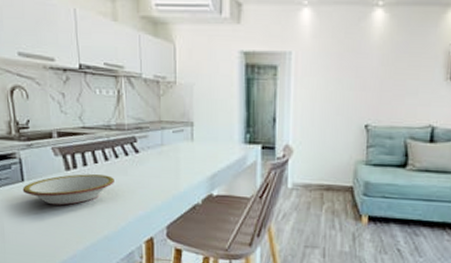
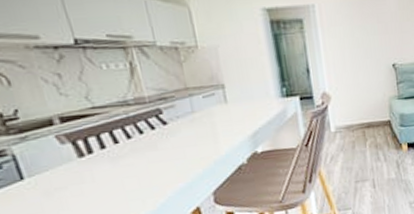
bowl: present [22,174,114,206] -> none [23,153,143,199]

